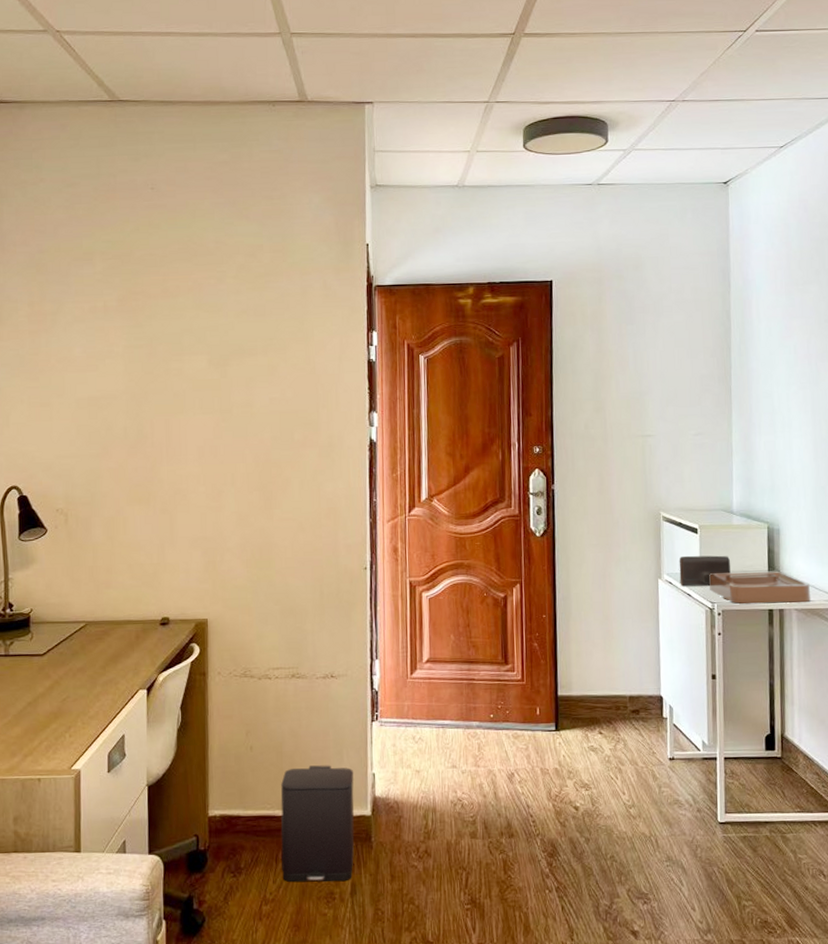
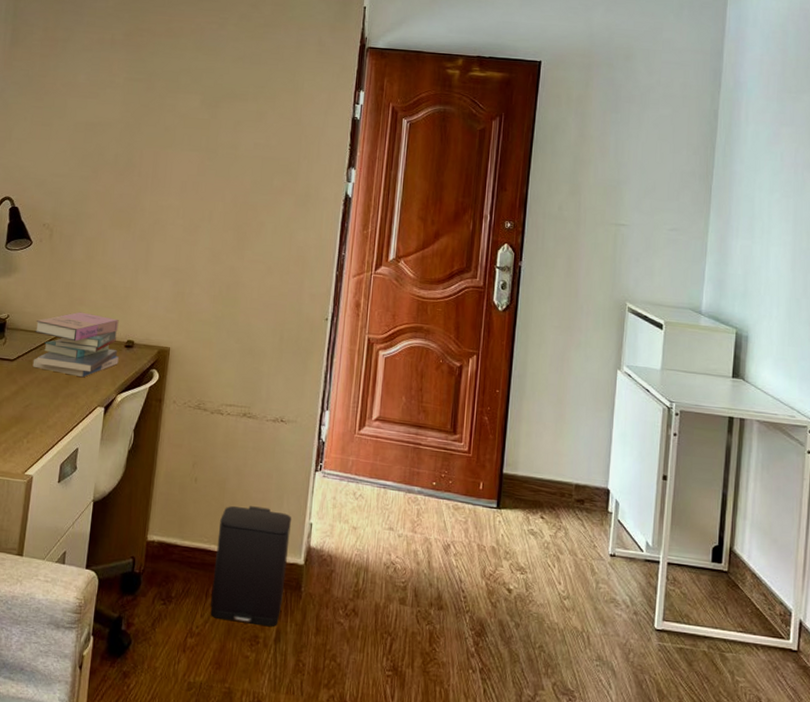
books: none [62,595,156,662] -> present [32,312,119,378]
wallet: present [679,555,730,587] -> none [639,350,693,385]
decorative tray: present [709,571,811,604] -> none [670,371,776,415]

